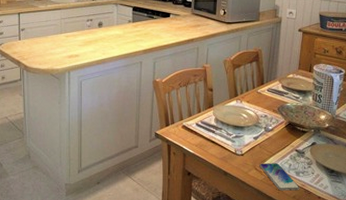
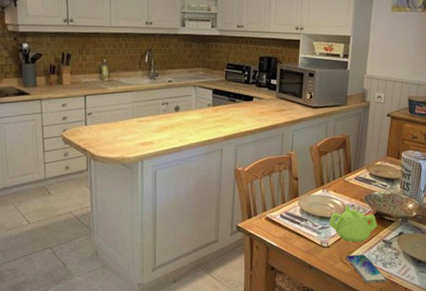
teapot: none [242,116,291,151] -> present [329,206,378,243]

